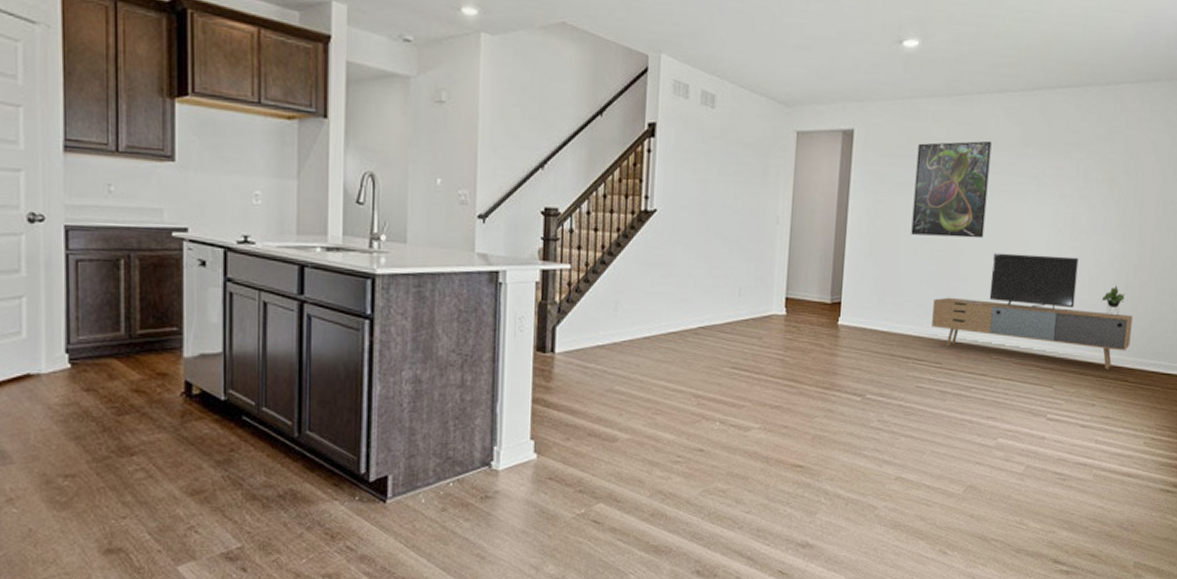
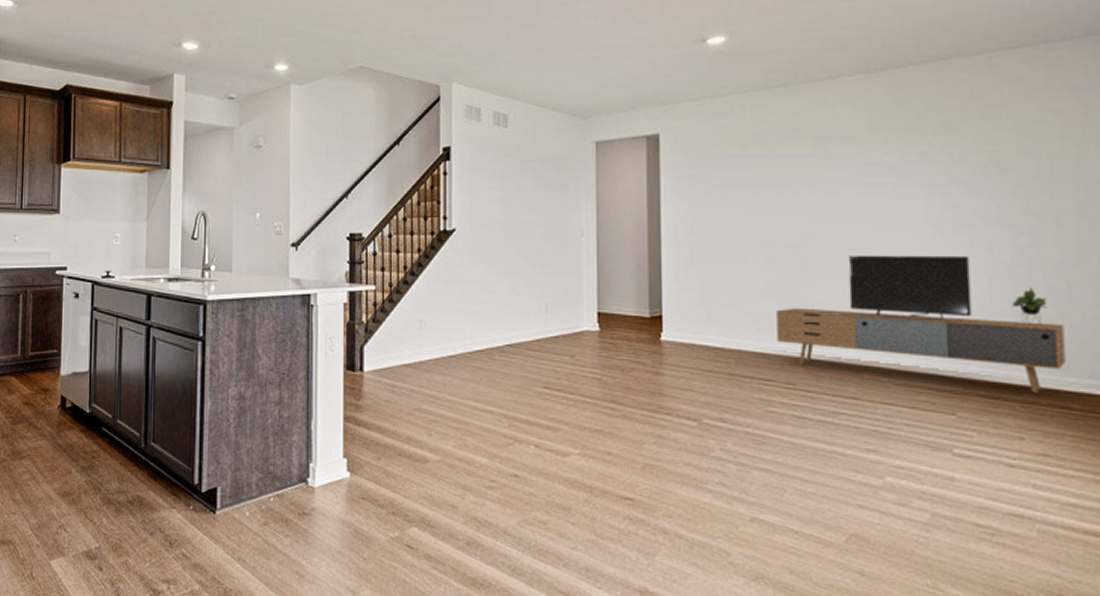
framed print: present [911,140,992,239] -> none [736,131,832,240]

